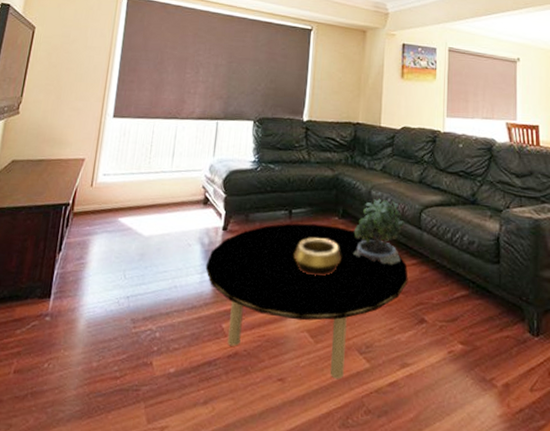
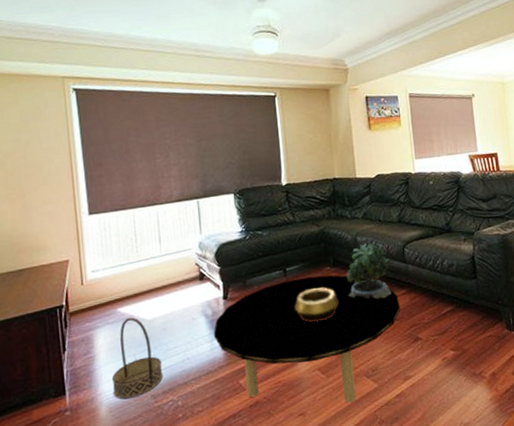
basket: none [94,229,149,318] -> present [111,317,163,400]

